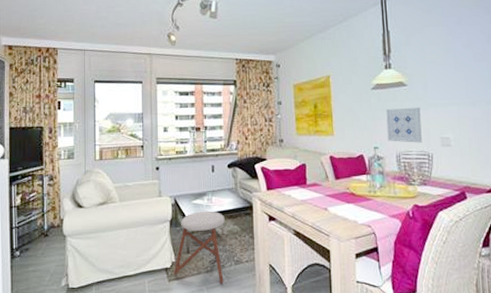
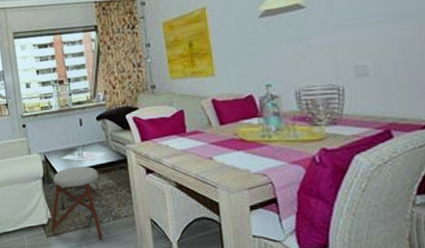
wall art: present [386,107,422,143] -> none [279,32,329,77]

